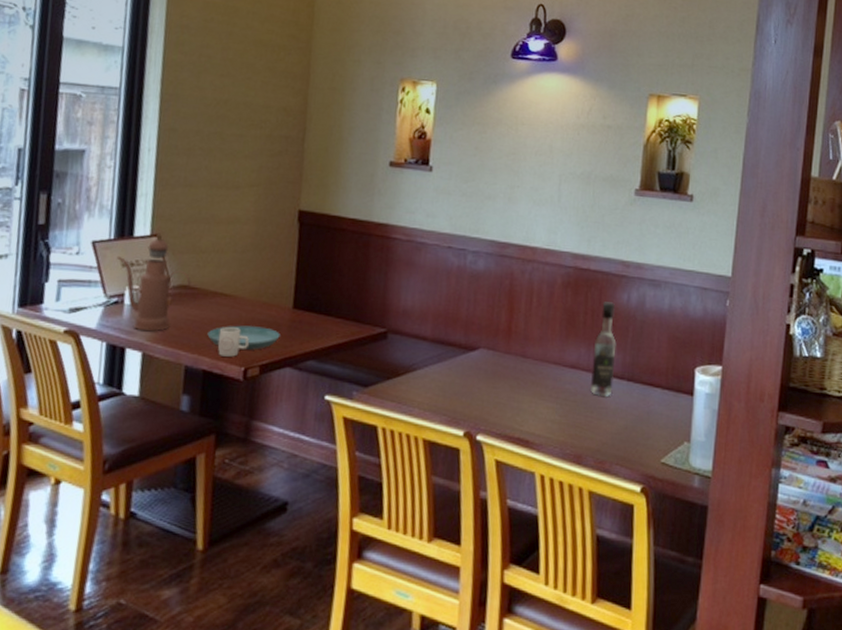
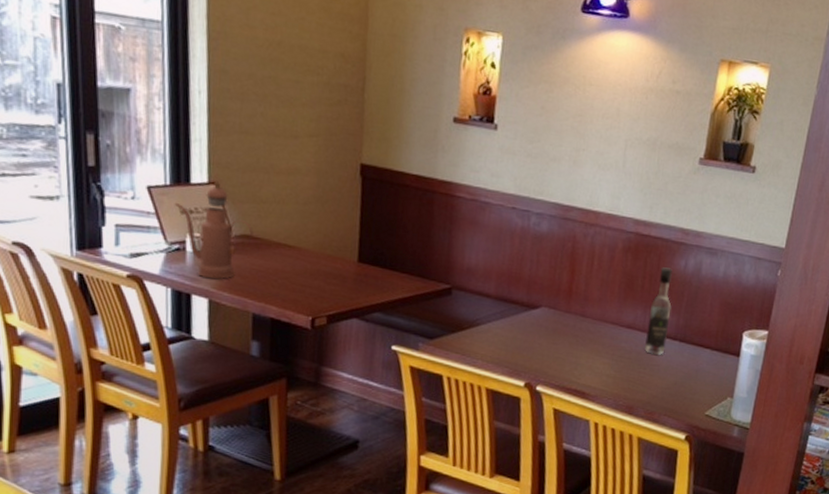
saucer: present [207,325,280,351] -> none [273,276,346,301]
mug: present [217,327,249,357] -> none [284,277,315,307]

